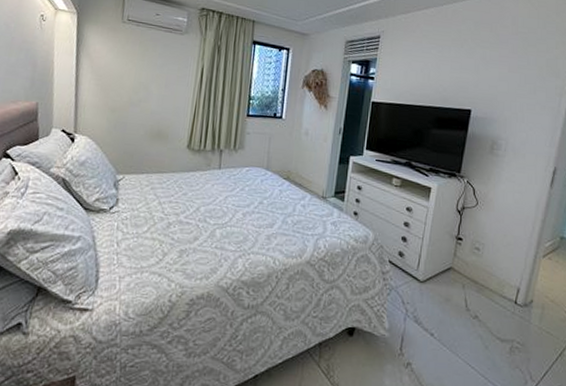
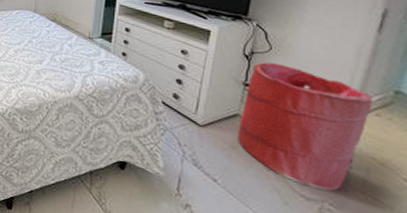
laundry hamper: none [451,216,546,330] -> present [238,62,372,191]

